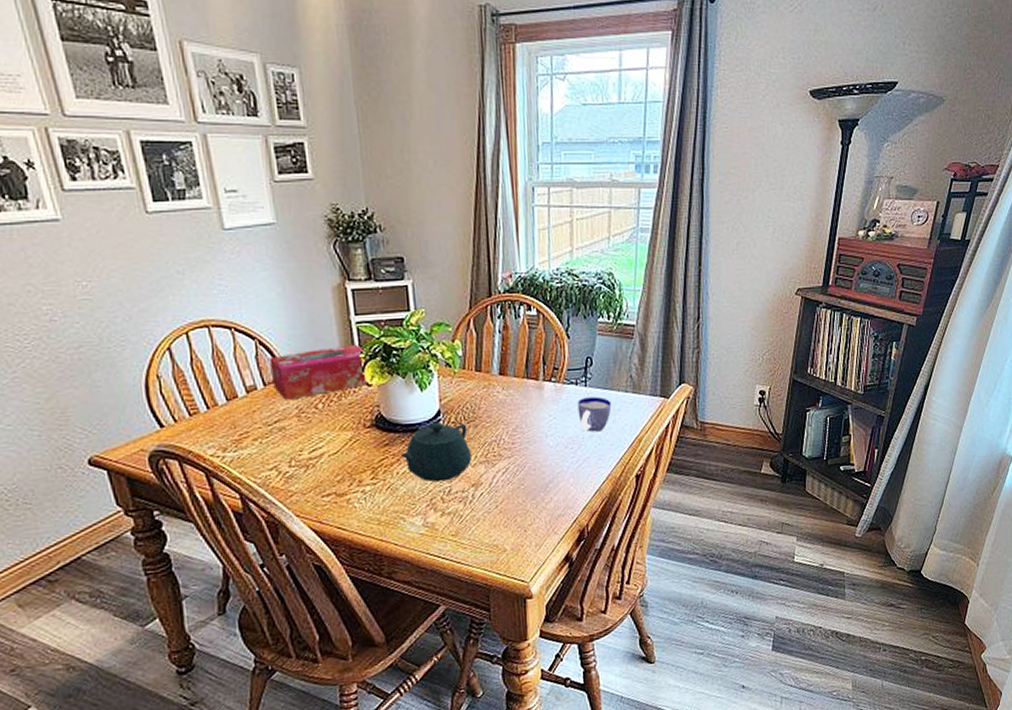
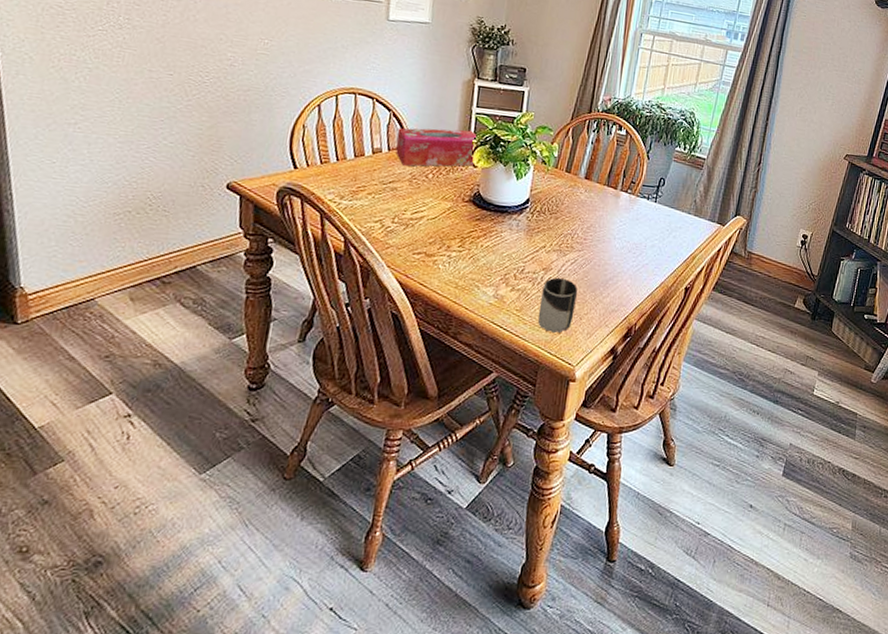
teapot: present [399,421,472,482] -> none [487,207,549,261]
cup: none [476,490,517,553] -> present [538,277,578,334]
cup: present [577,396,612,432] -> none [645,211,675,243]

